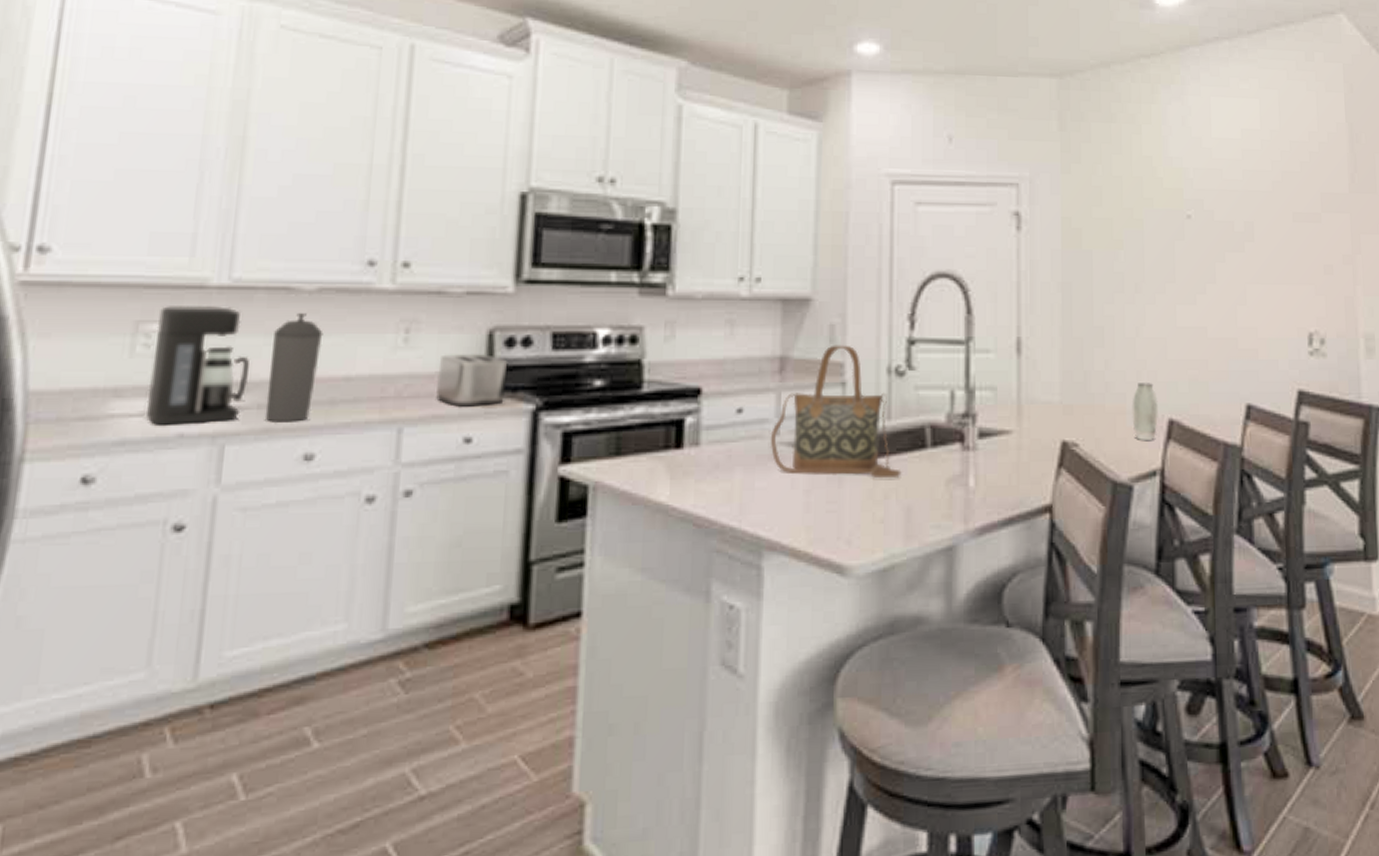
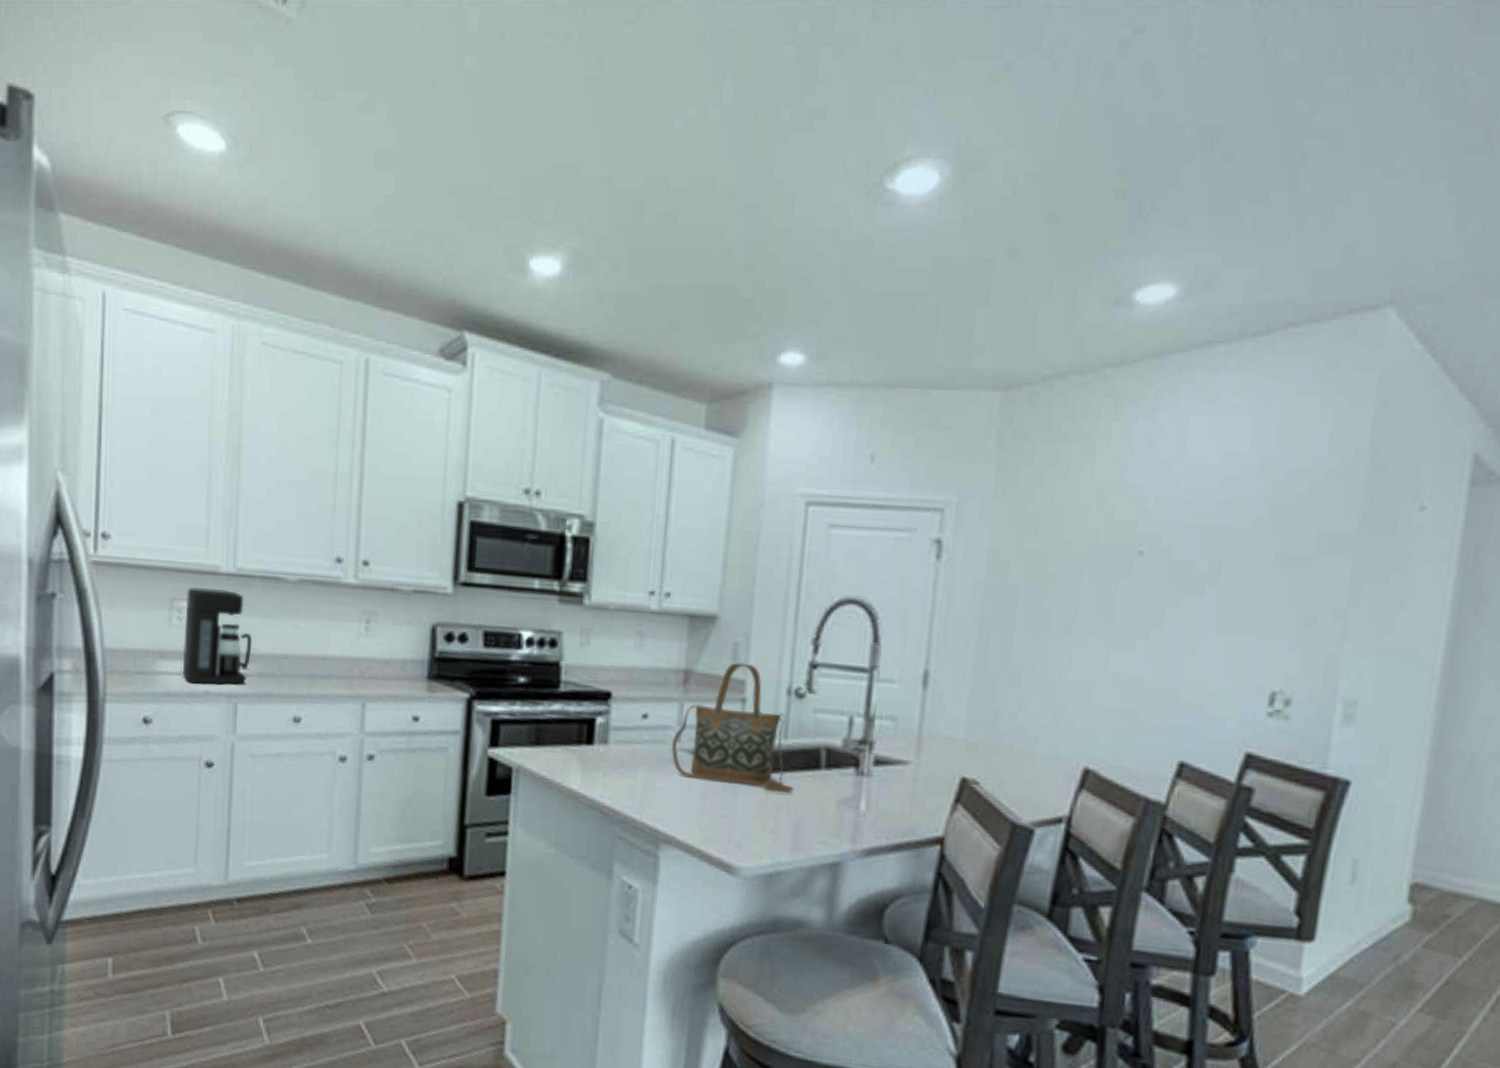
canister: present [264,313,324,424] -> none [264,600,304,691]
toaster: present [436,354,508,408] -> none [390,644,448,692]
vase: present [1132,383,1158,441] -> none [1042,727,1074,788]

